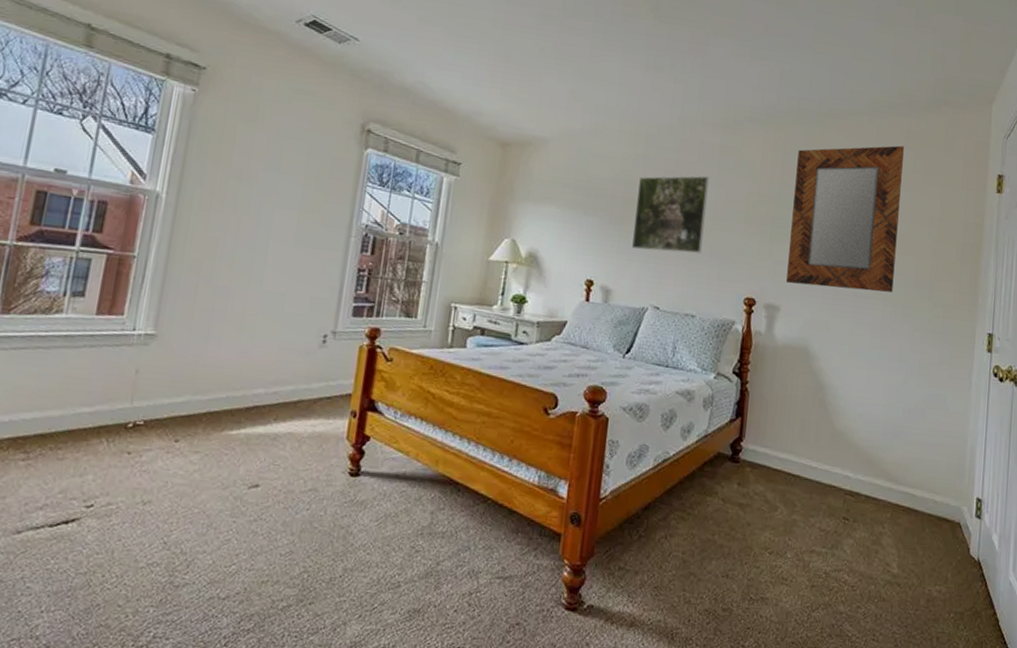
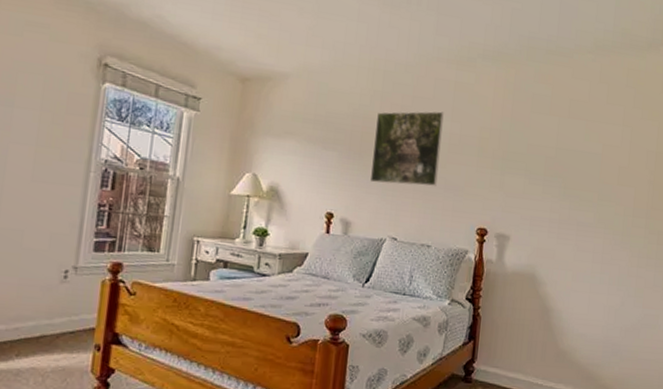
home mirror: present [786,145,904,293] -> none [516,83,625,221]

